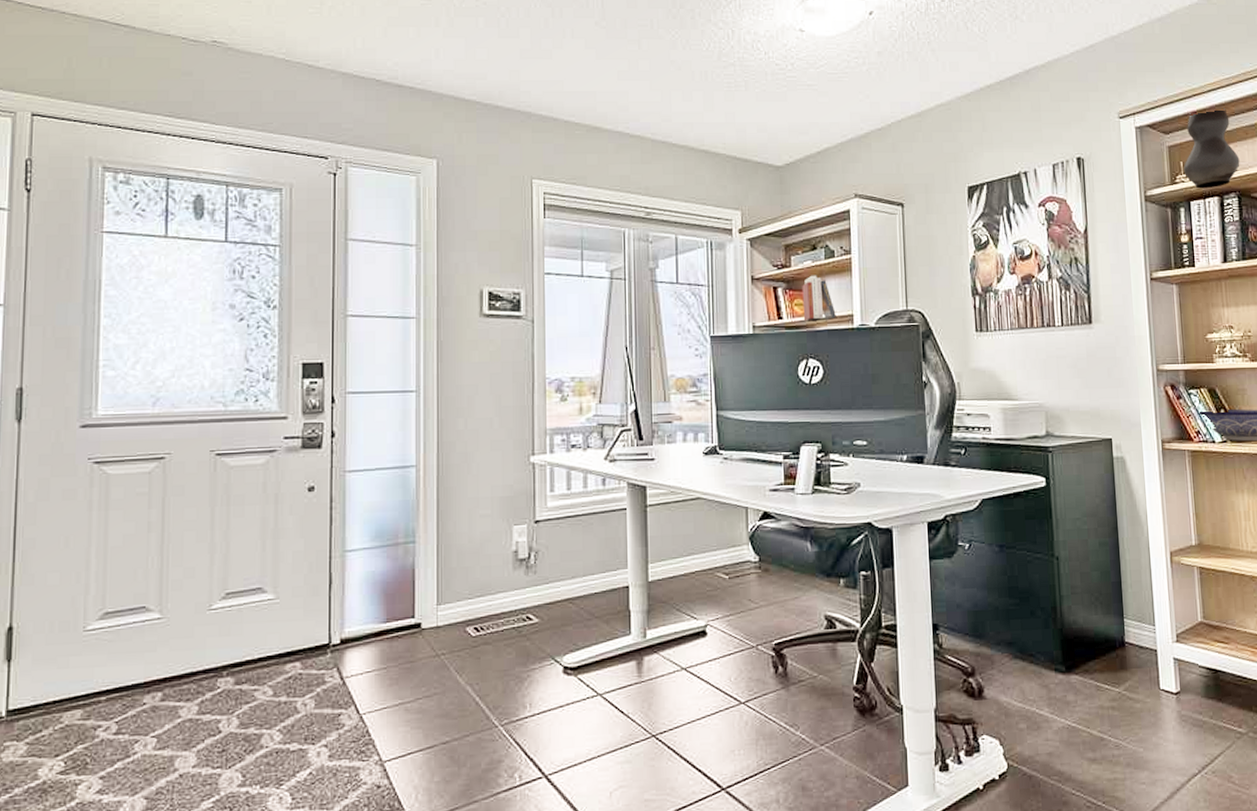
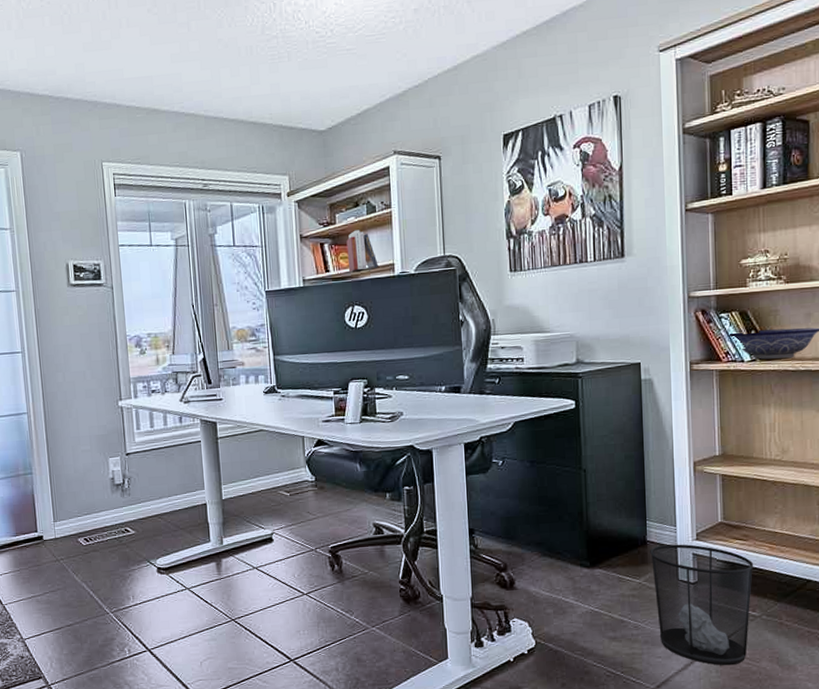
waste bin: none [1129,646,1237,794] -> present [650,544,754,666]
vase: present [1183,108,1240,189] -> none [724,30,786,117]

